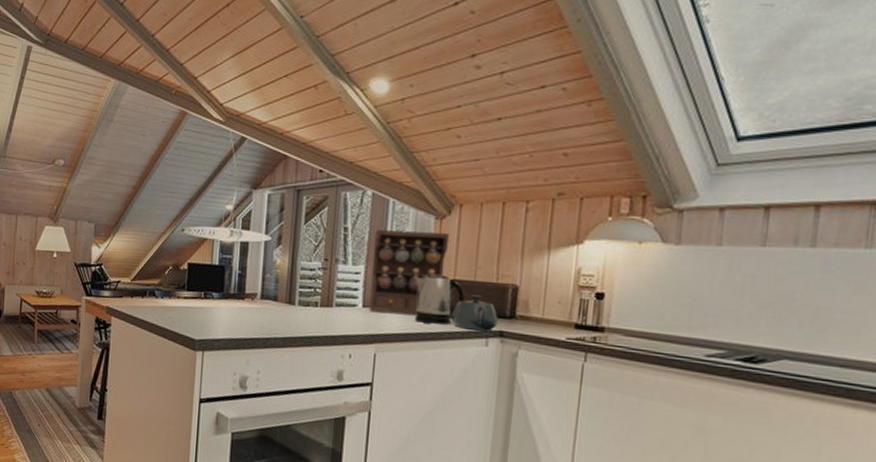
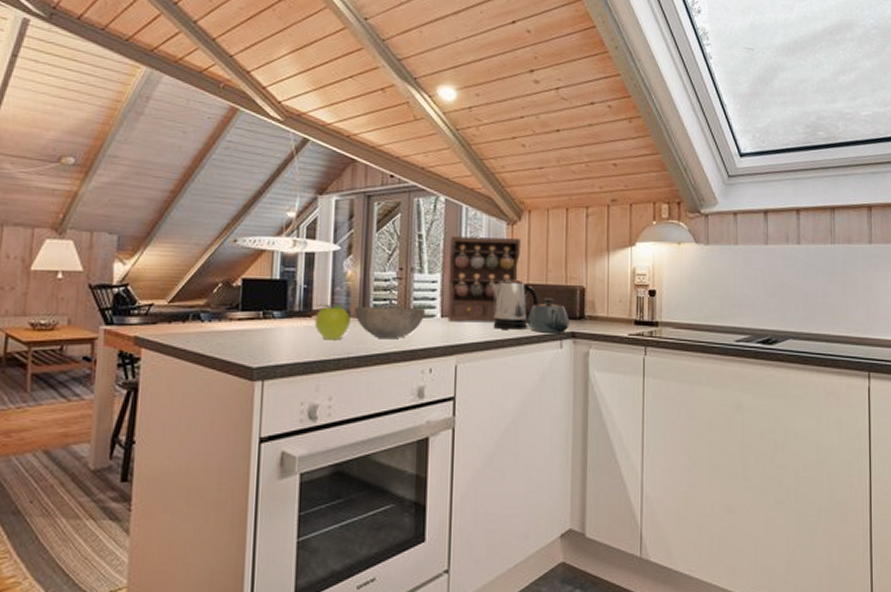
fruit: none [247,288,278,322] -> present [314,303,350,340]
bowl: none [281,292,348,325] -> present [354,306,426,340]

